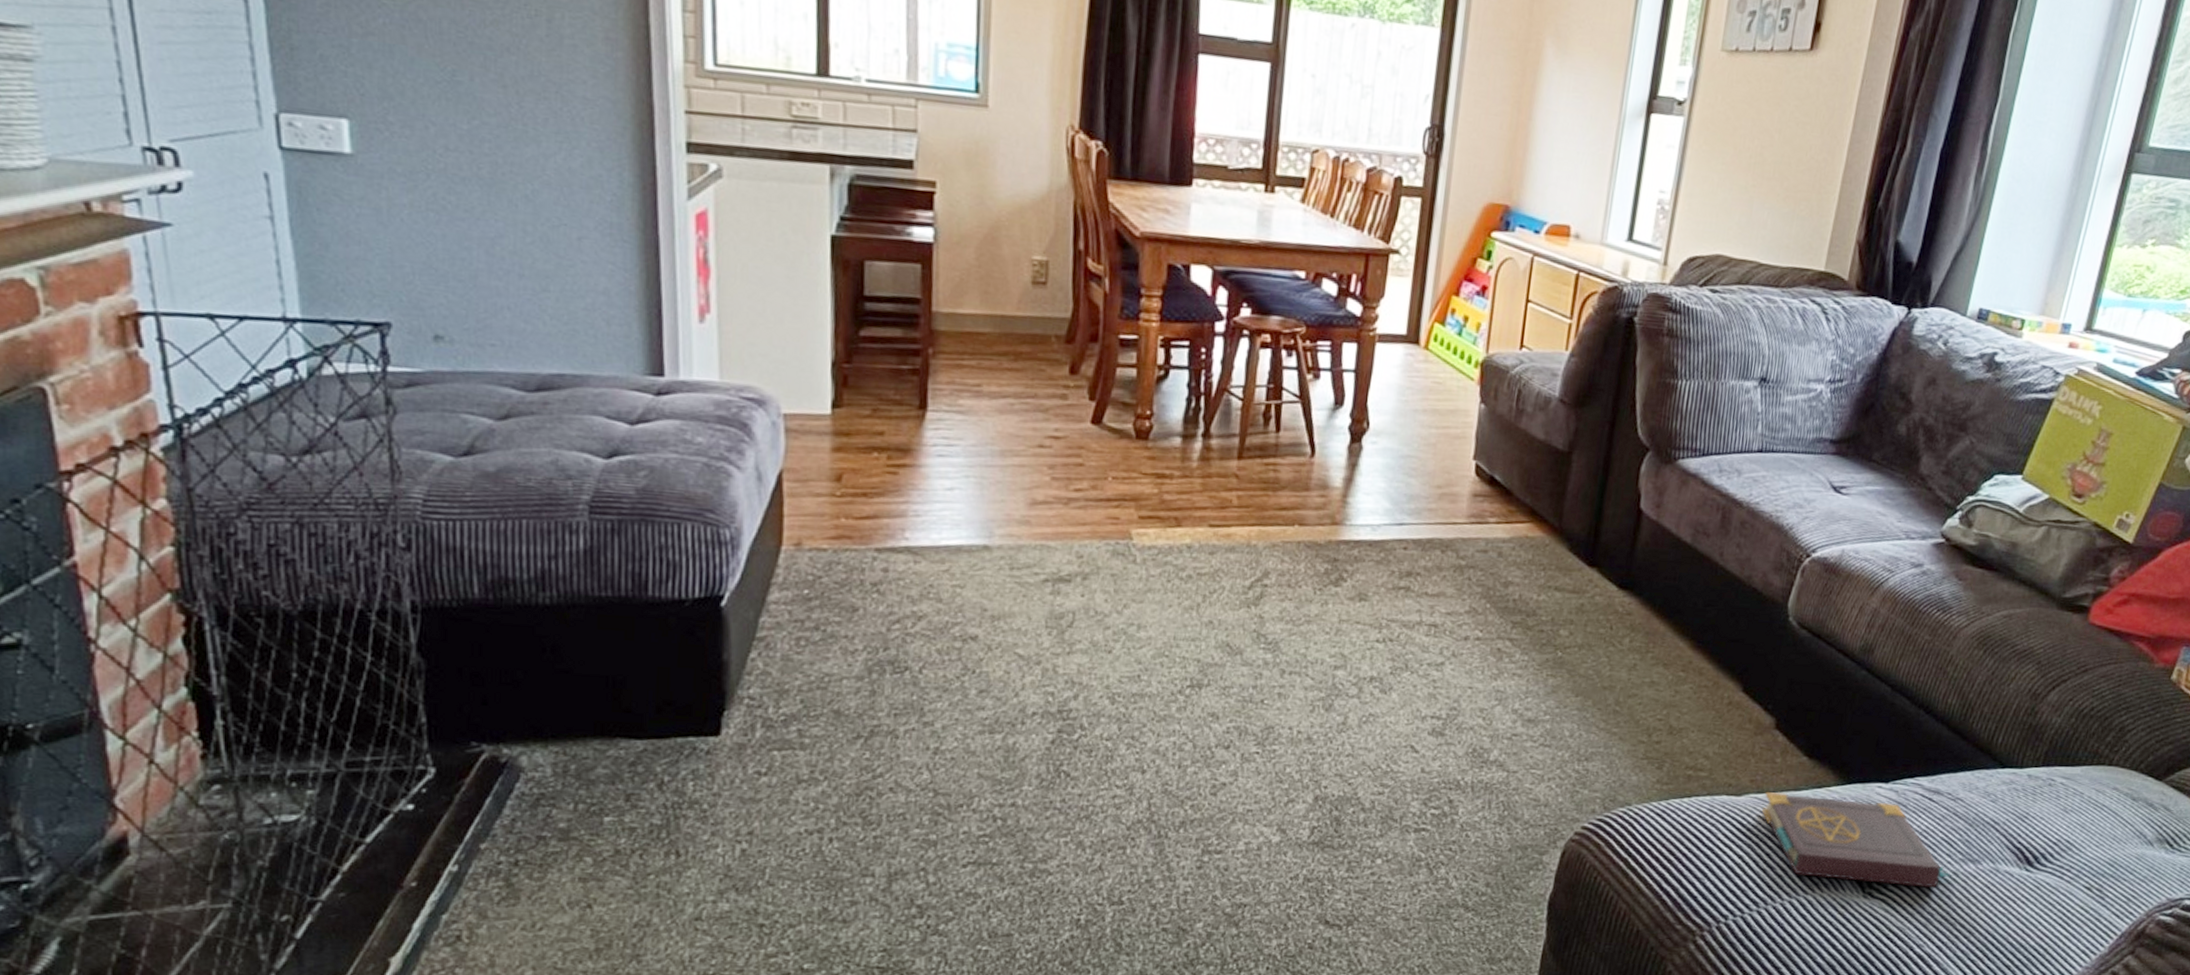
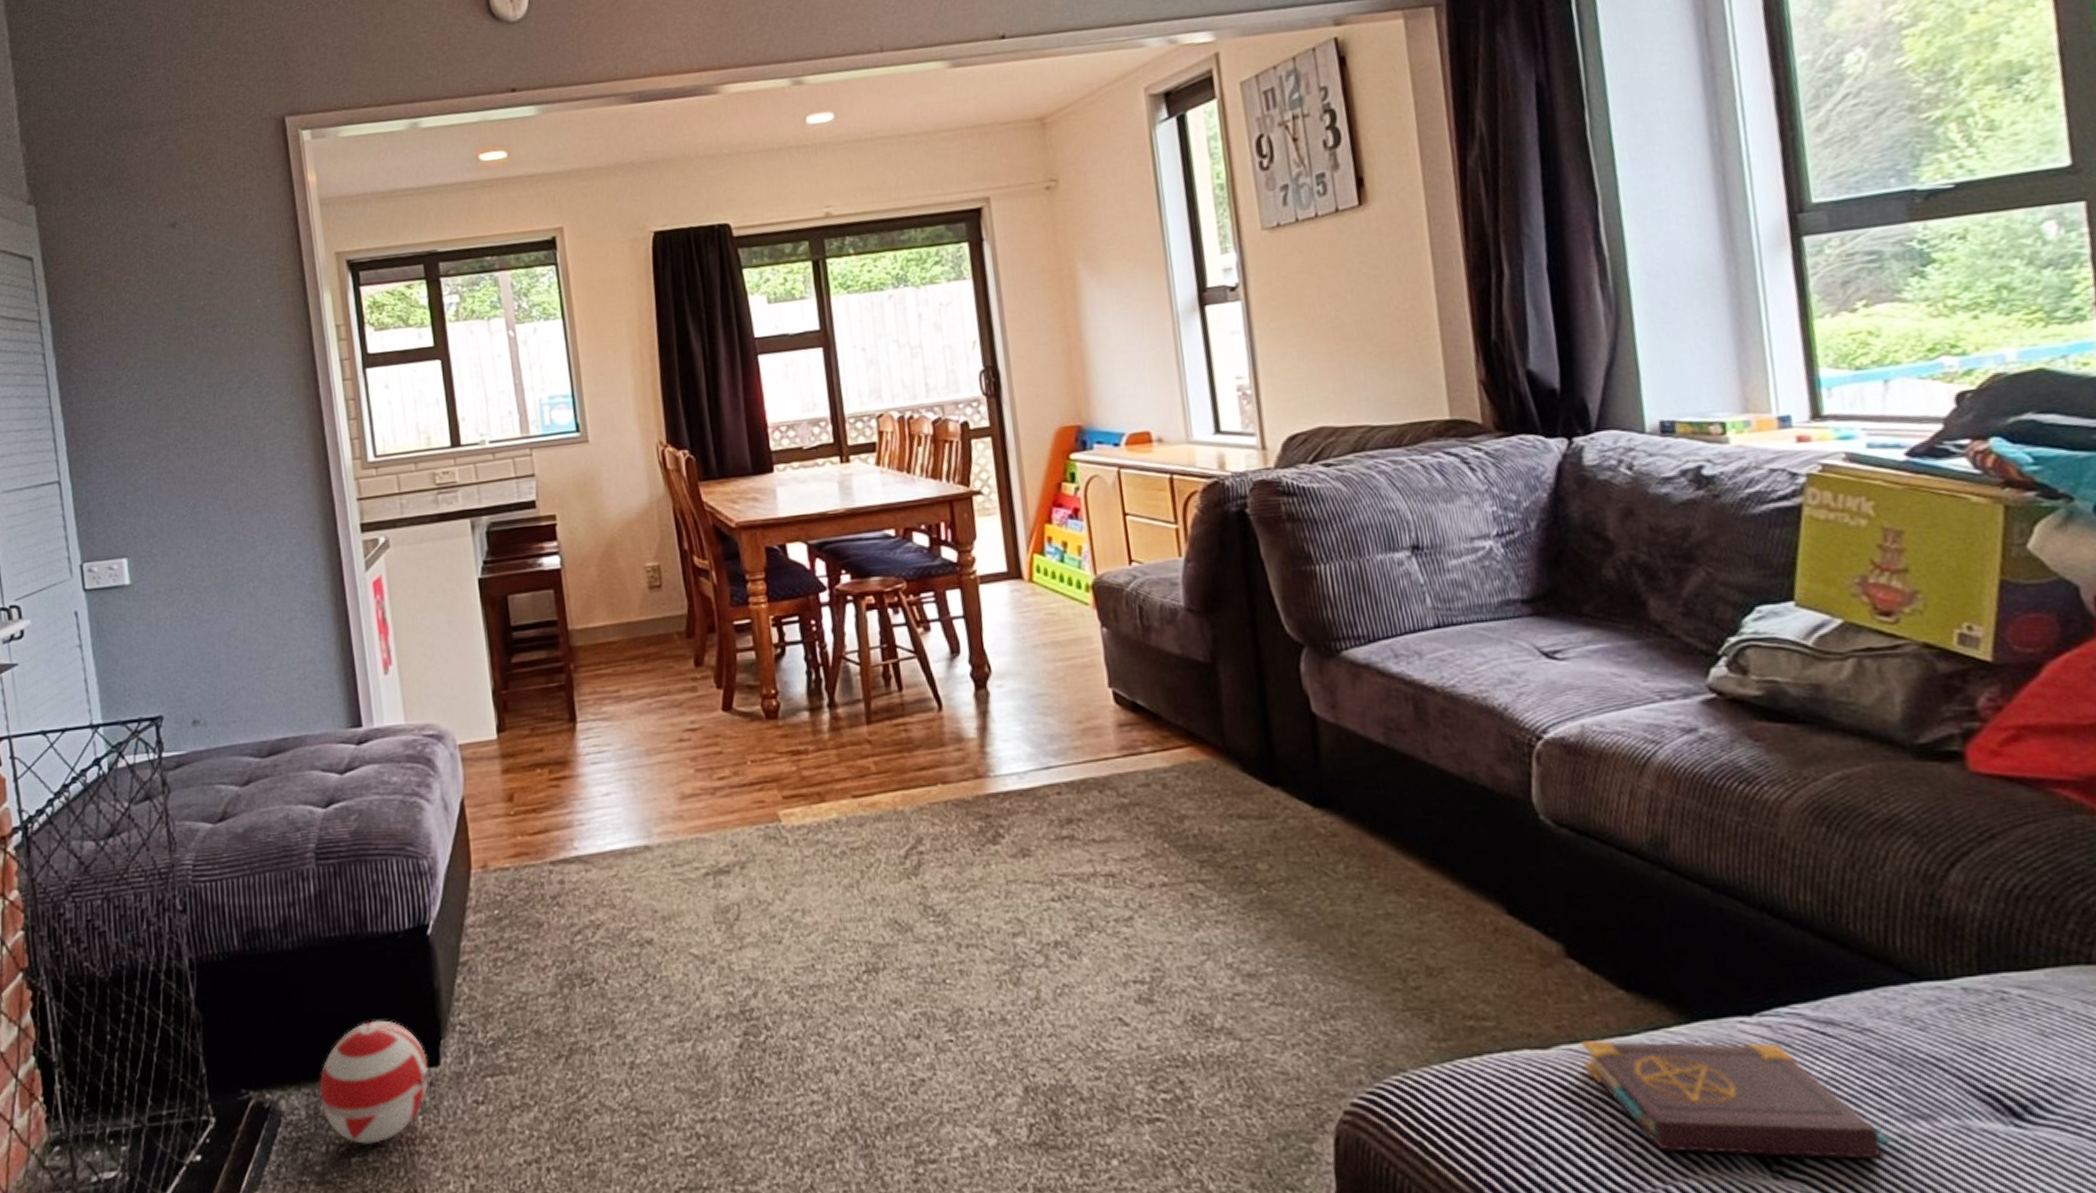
ball: none [569,685,707,806] -> present [318,1020,430,1144]

